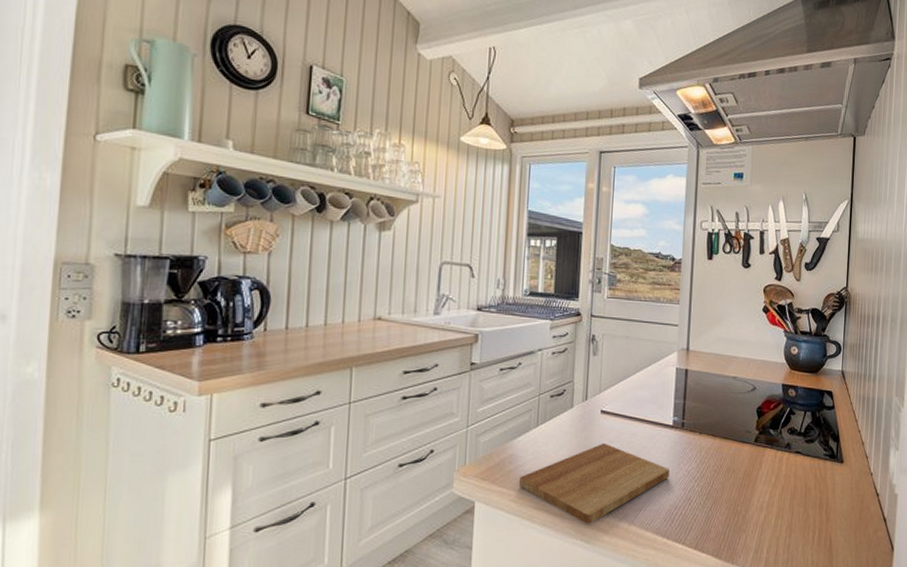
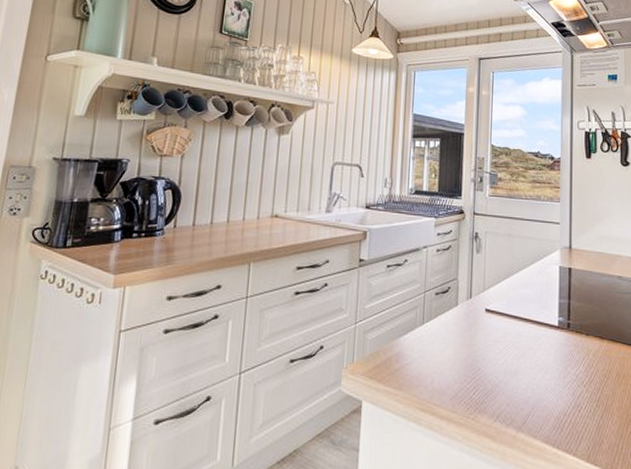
cutting board: present [519,443,669,524] -> none [406,342,557,429]

